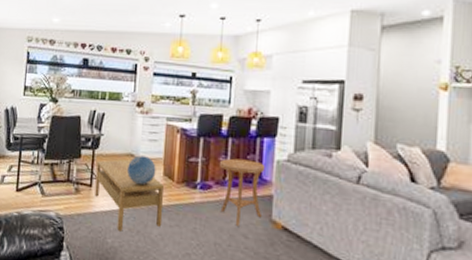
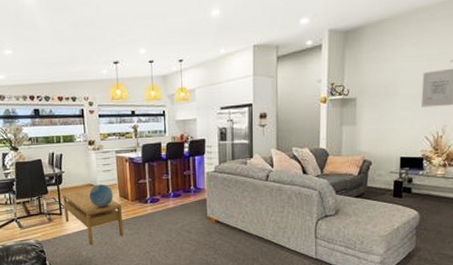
side table: present [220,158,266,226] -> none [163,175,200,226]

